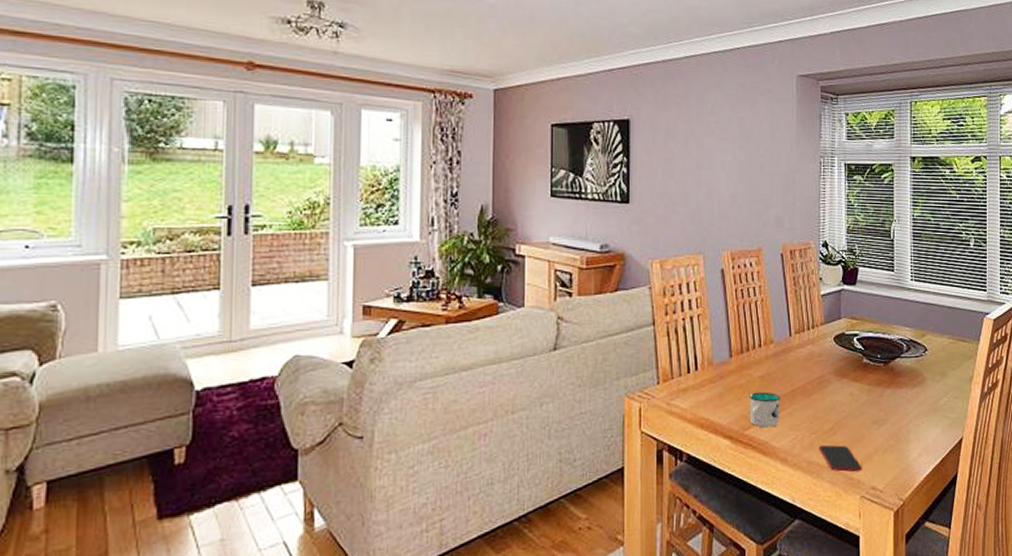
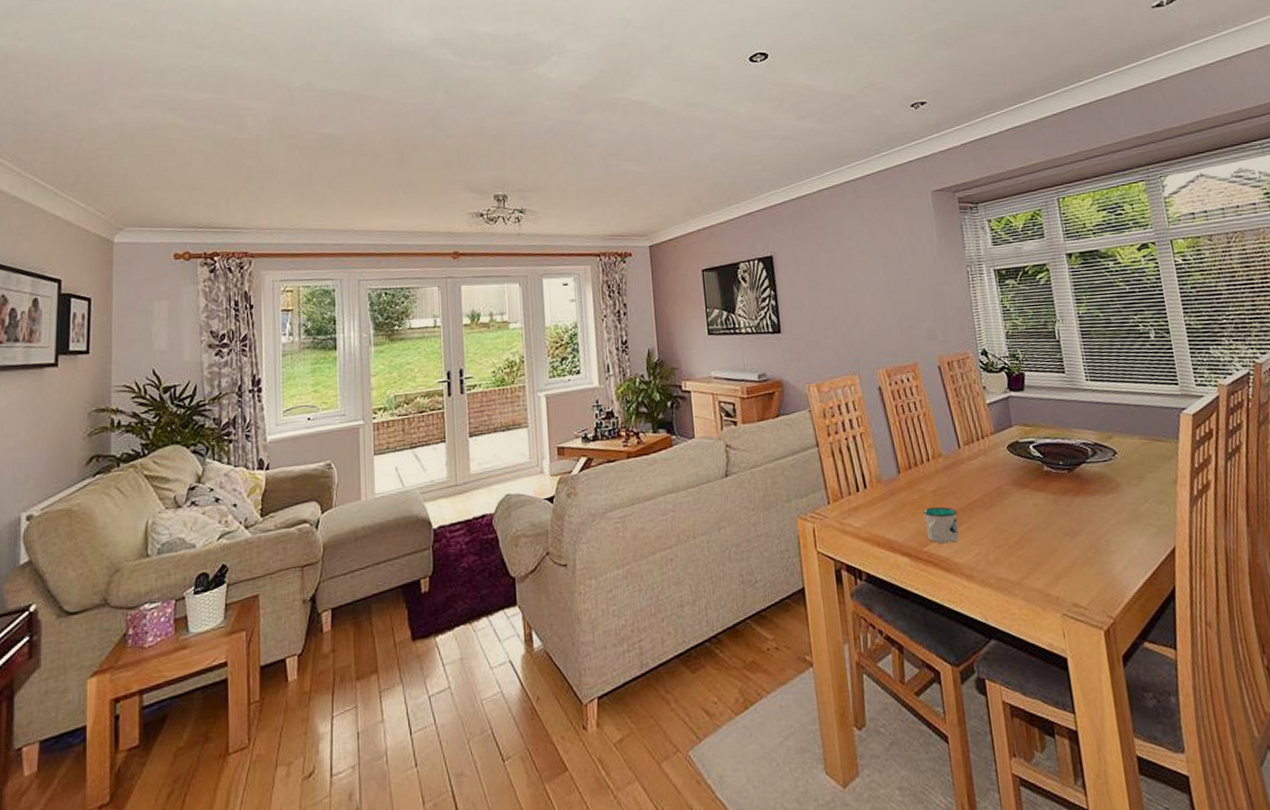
smartphone: present [819,444,862,472] -> none [1007,559,1059,588]

